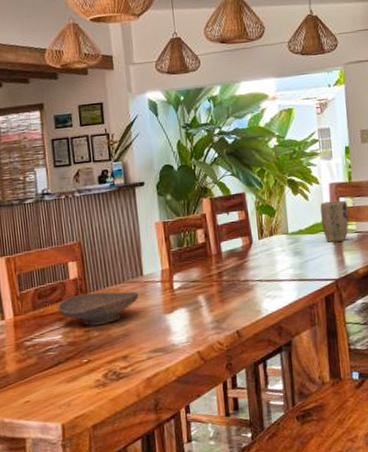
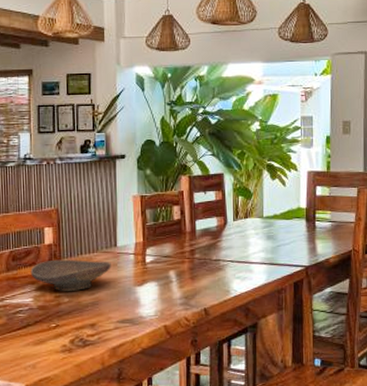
plant pot: present [320,200,349,243] -> none [297,189,324,230]

